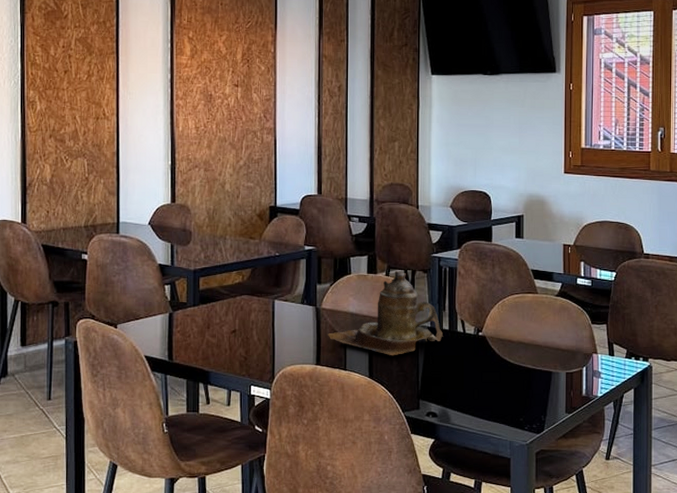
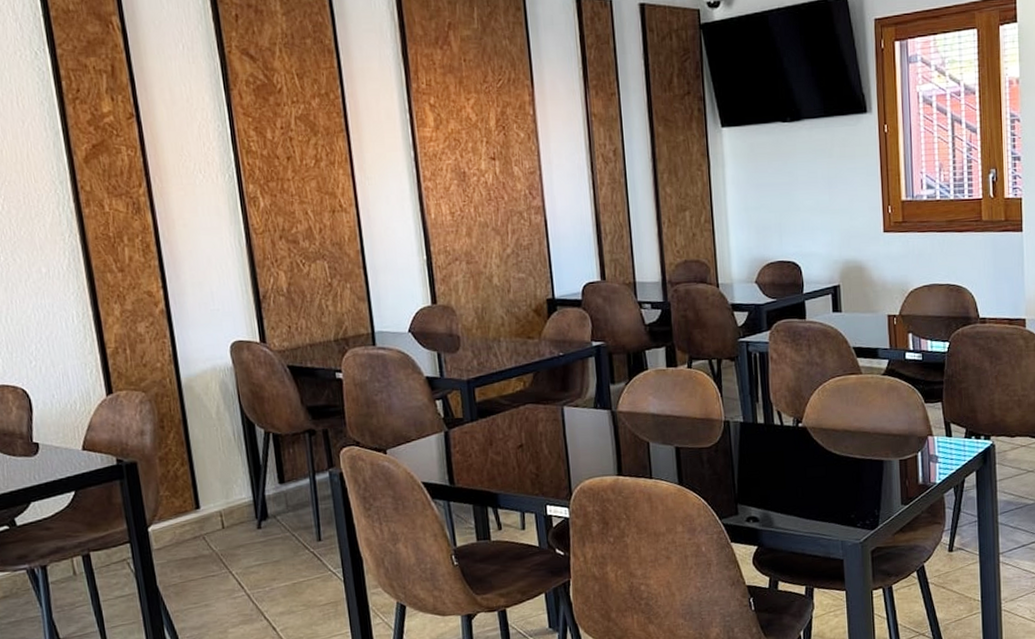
teapot: present [328,271,444,356] -> none [628,361,759,459]

